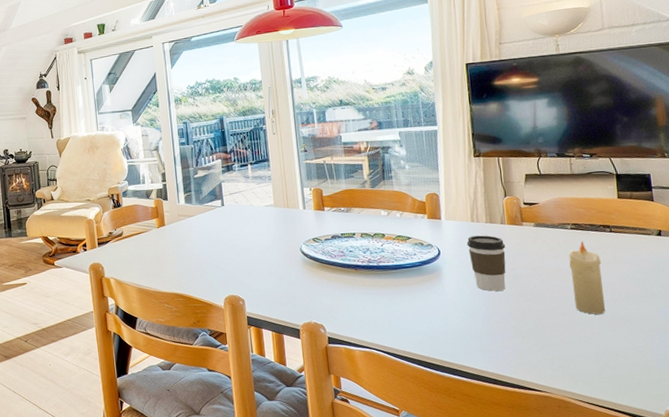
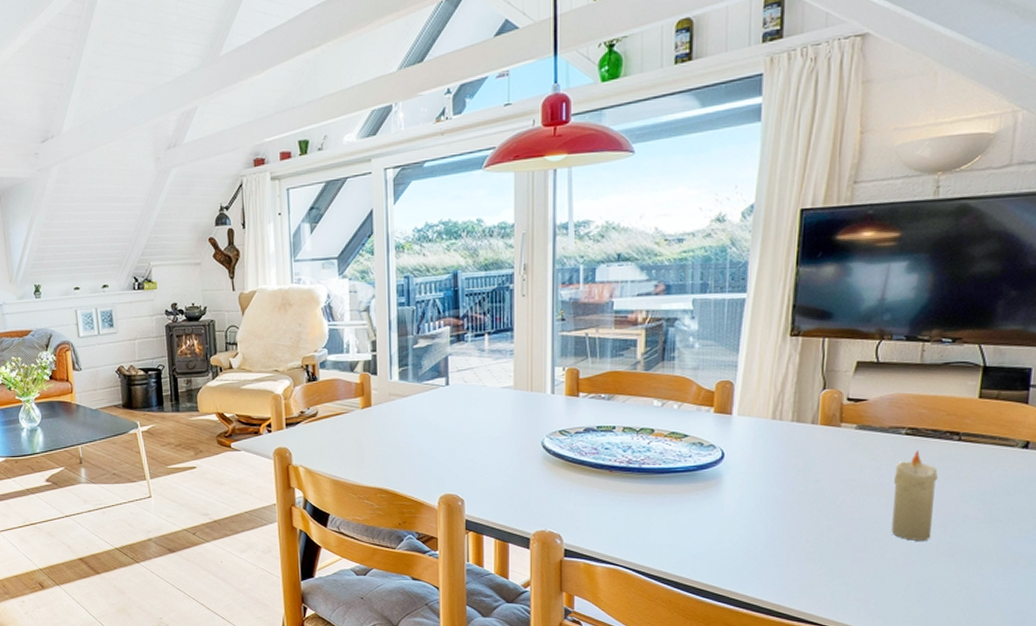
coffee cup: present [466,235,506,291] -> none [761,436,813,506]

